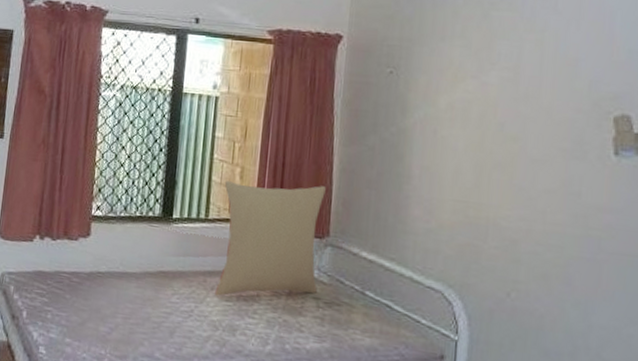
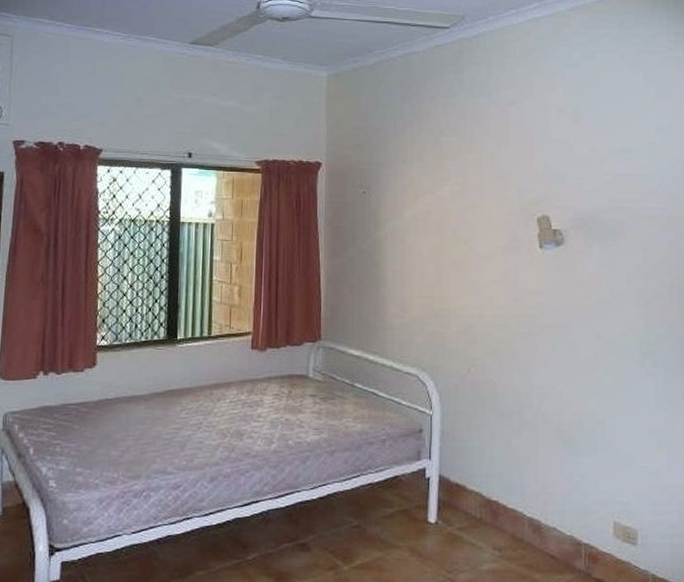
pillow: present [215,181,326,297] -> none [221,296,315,406]

